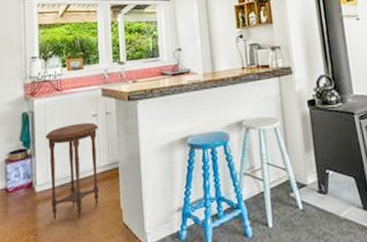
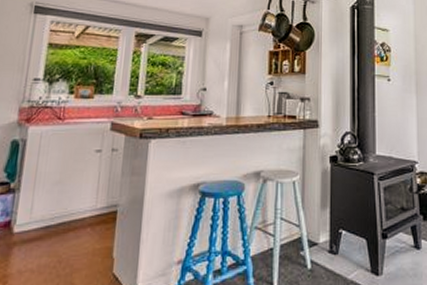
side table: present [45,122,99,220] -> none [29,158,101,267]

